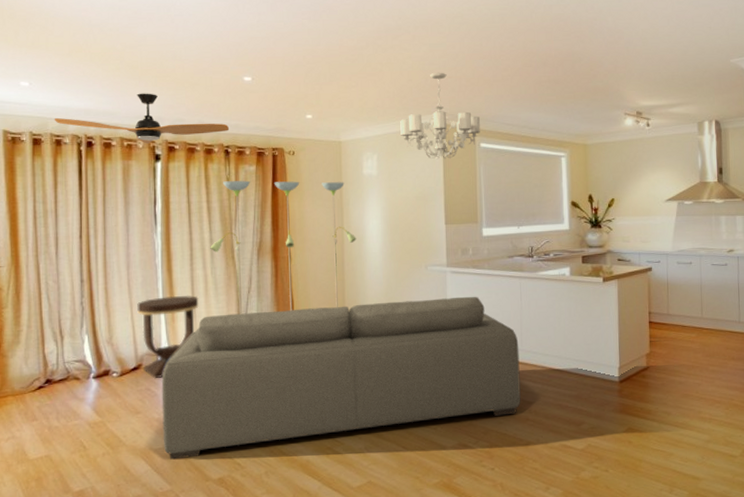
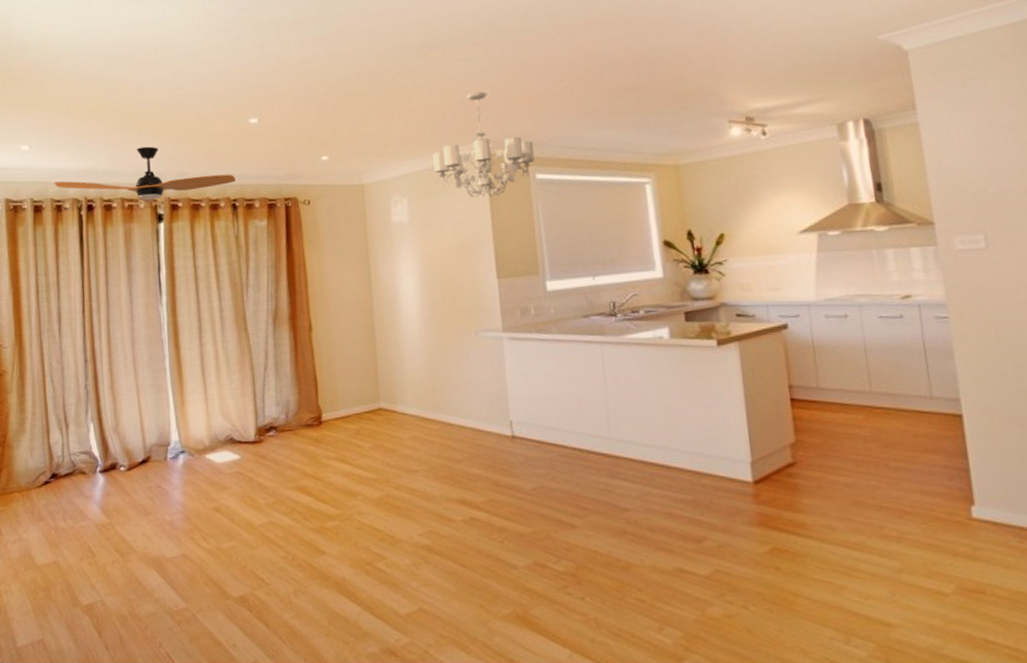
side table: present [137,295,199,379] -> none [144,374,210,474]
sofa: present [161,296,521,460] -> none [172,368,615,571]
floor lamp: present [210,180,356,314] -> none [220,233,388,397]

